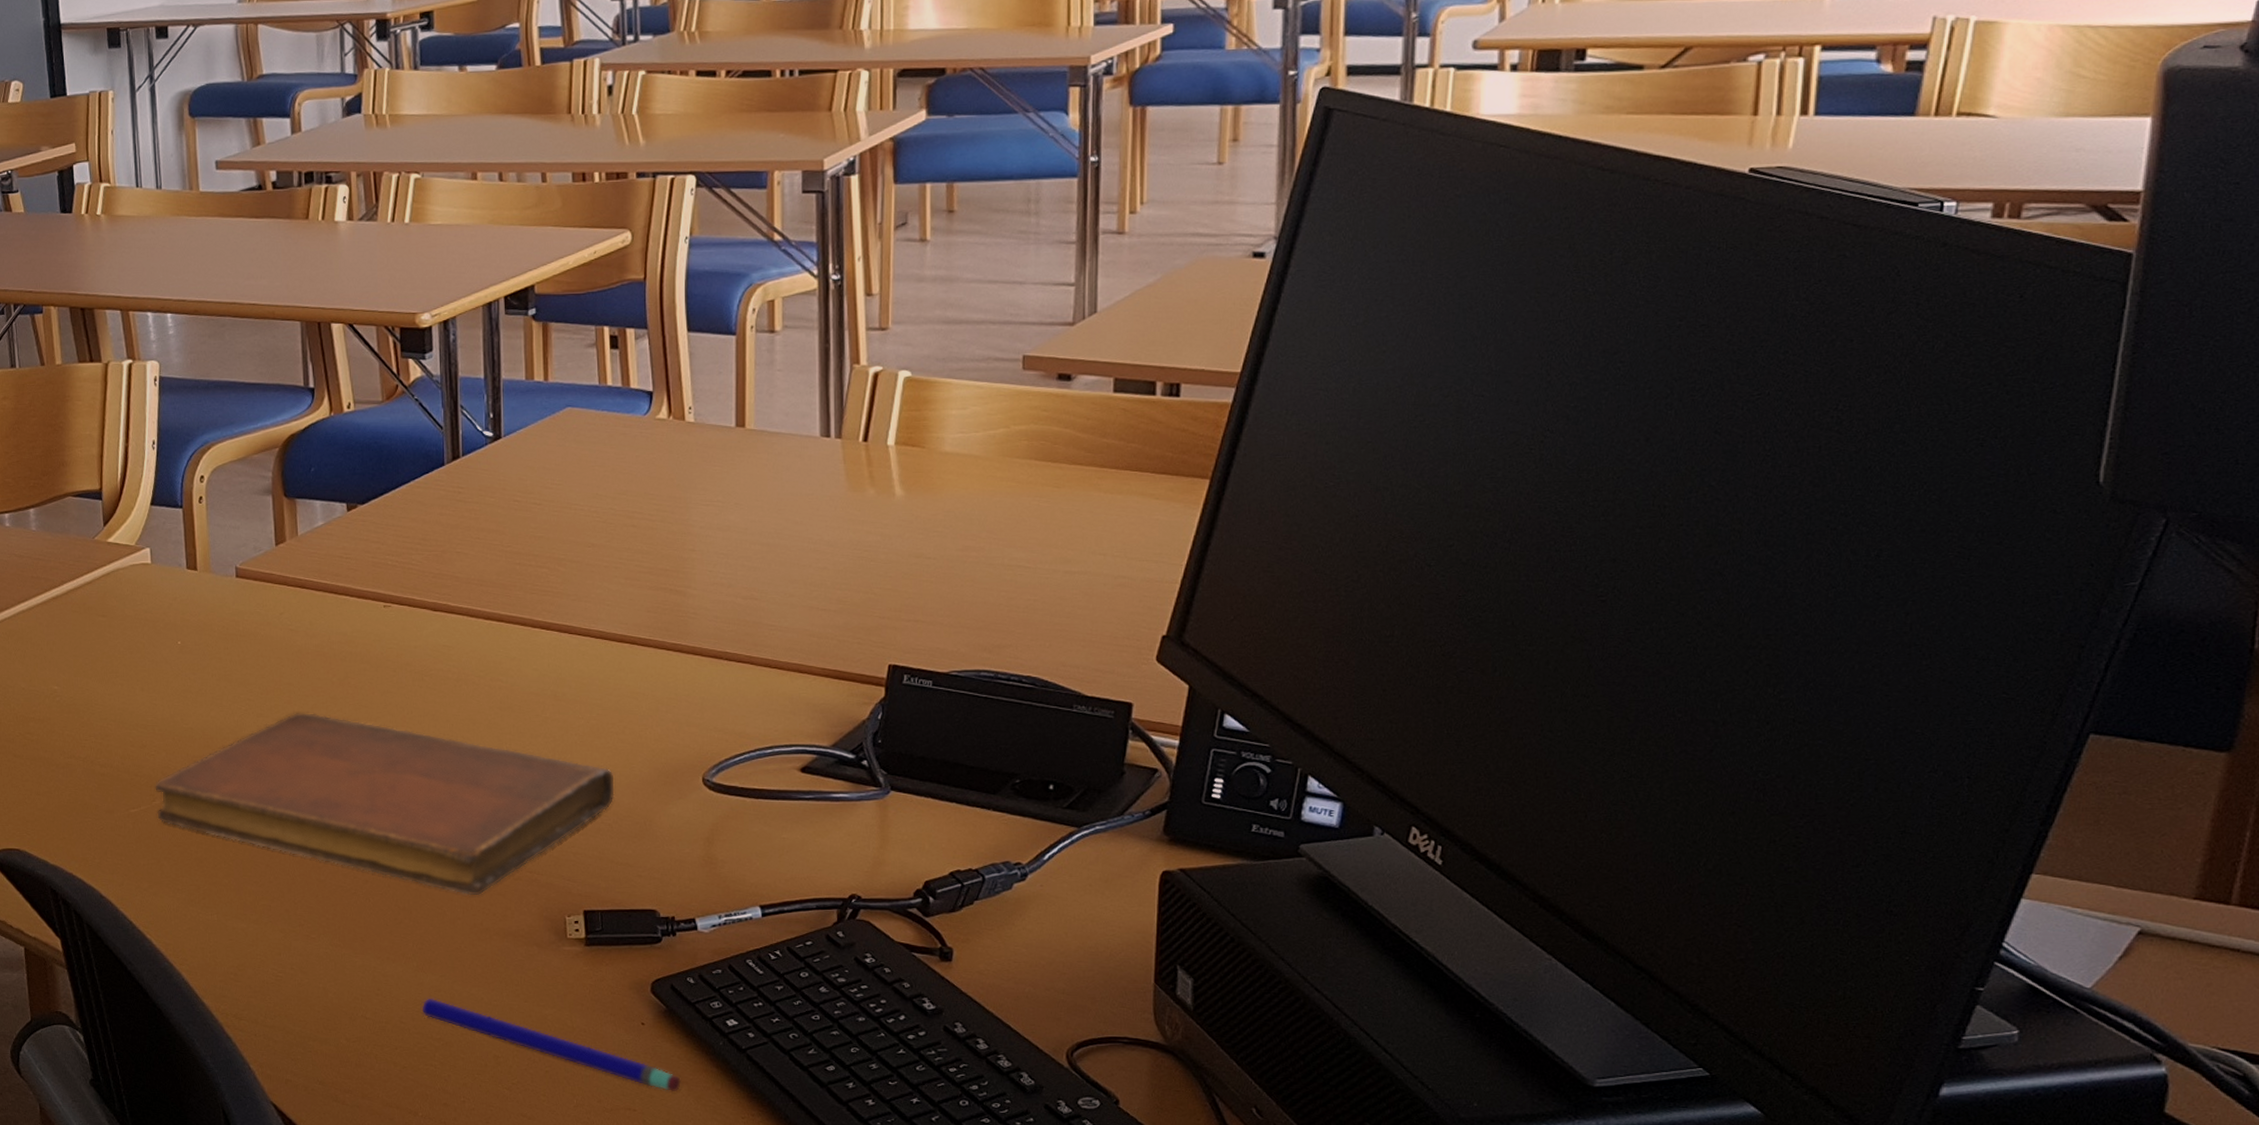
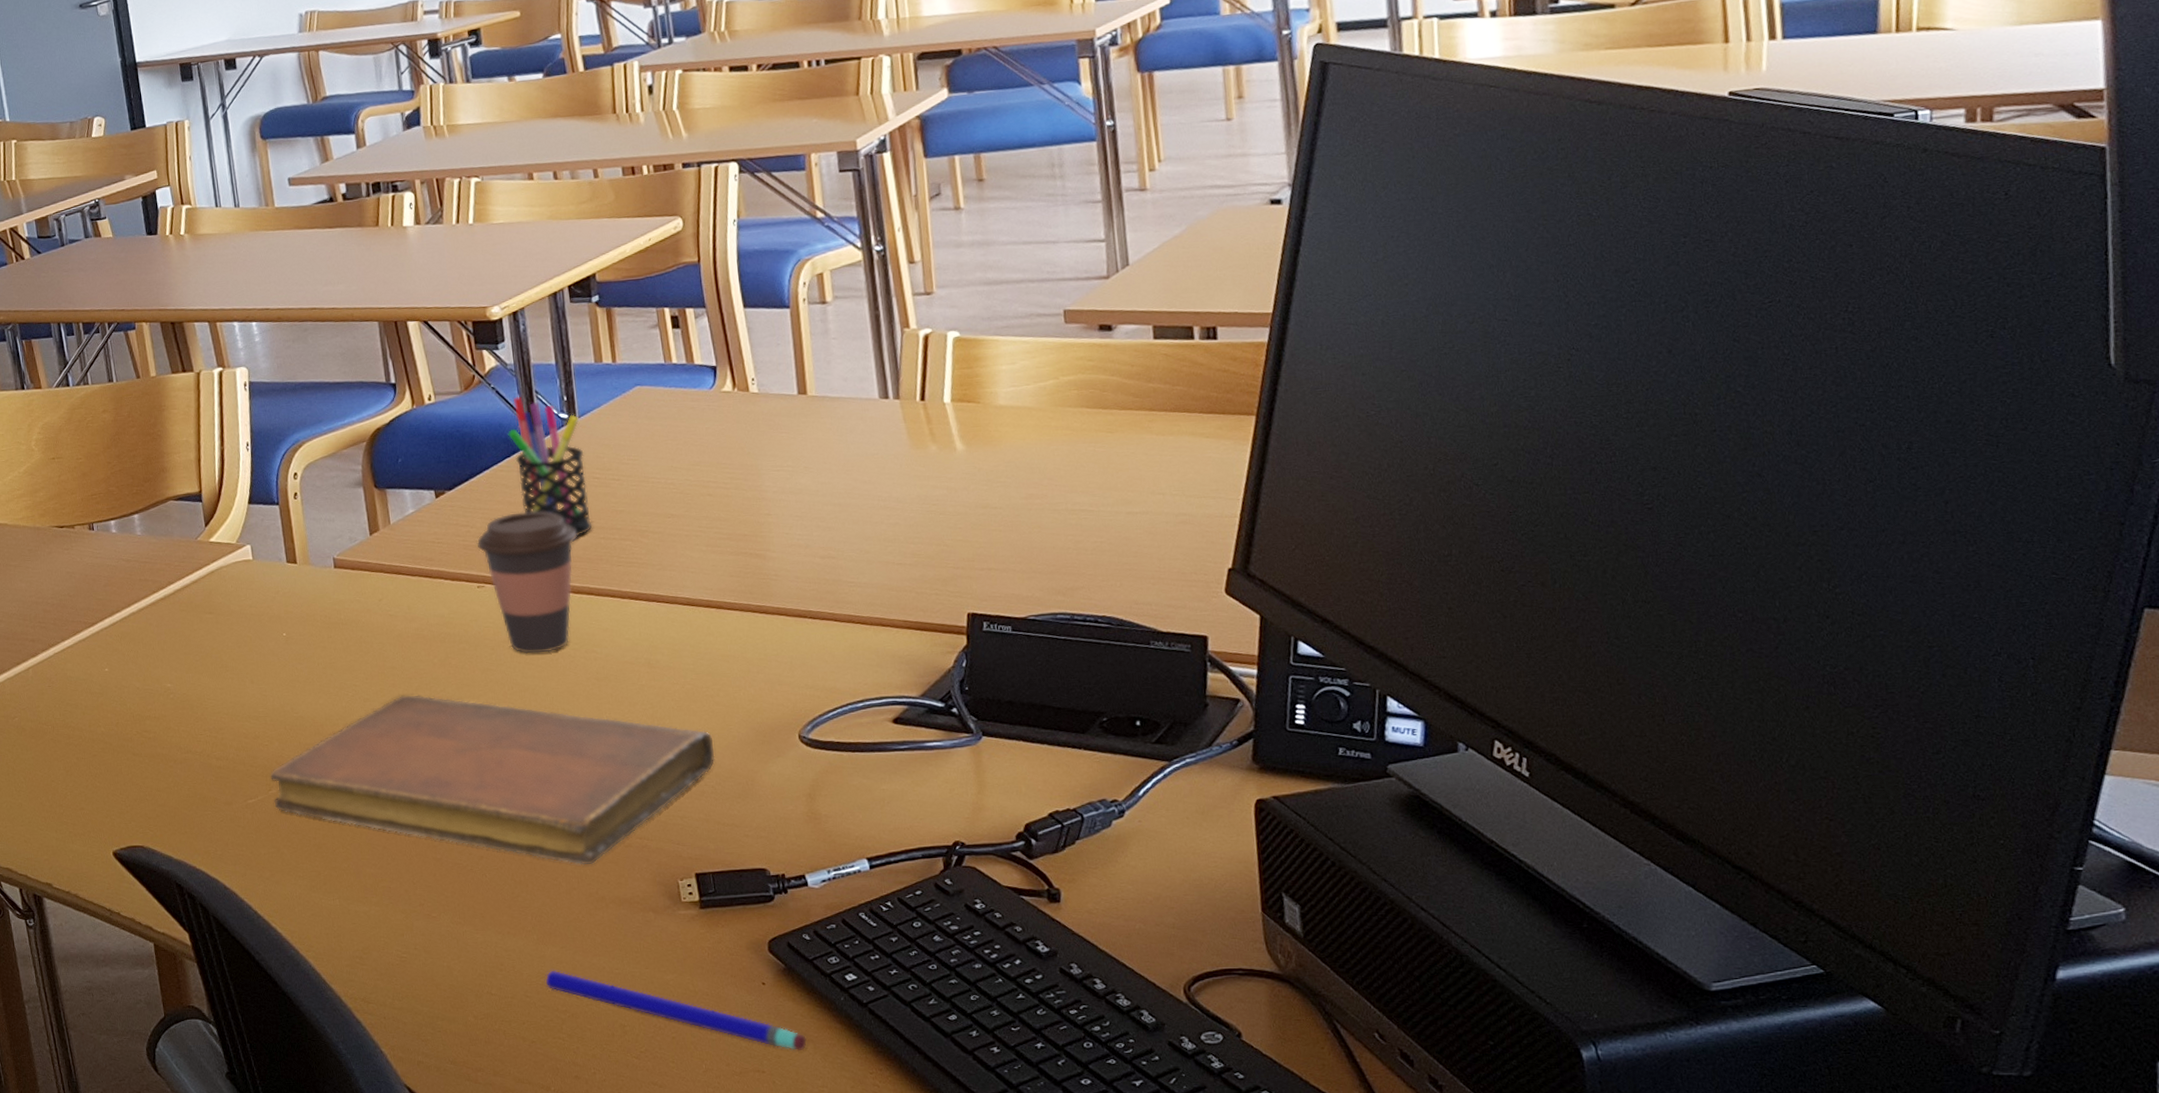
coffee cup: none [386,532,493,678] -> present [476,511,579,654]
pen holder: none [428,410,509,561] -> present [508,396,593,537]

